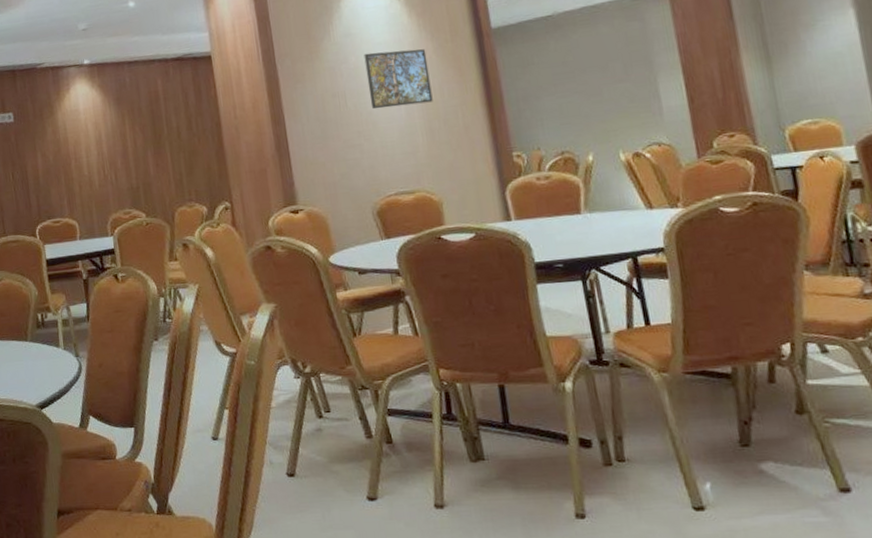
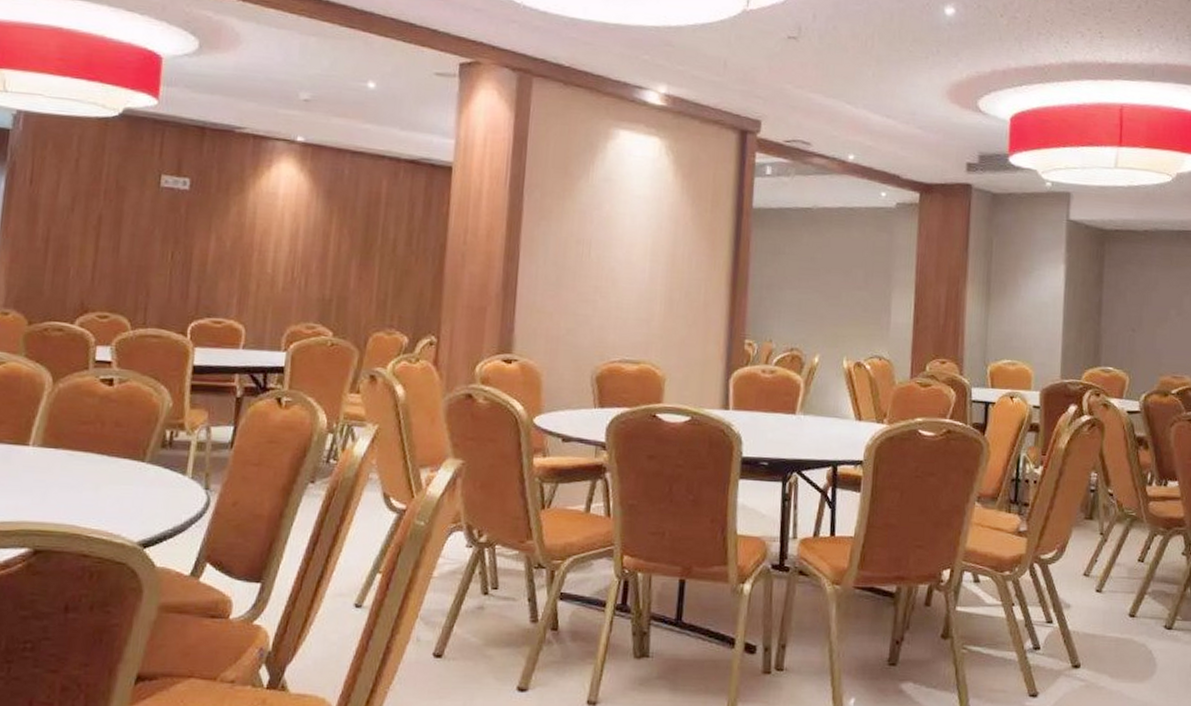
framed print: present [364,49,433,109] -> none [615,204,684,271]

